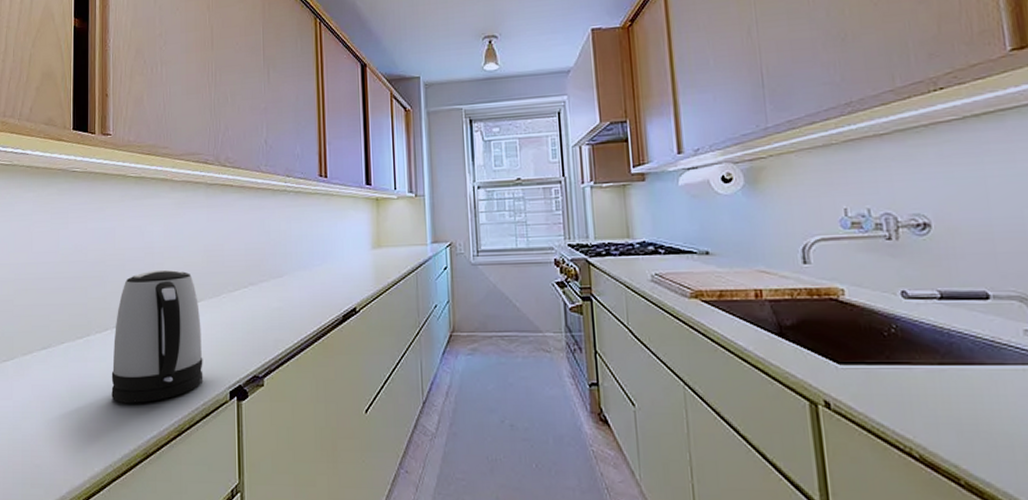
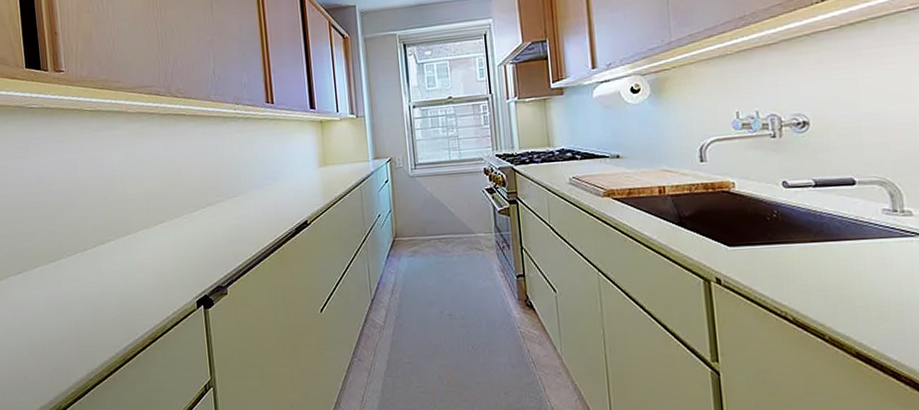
kettle: present [111,269,203,403] -> none [84,195,172,317]

